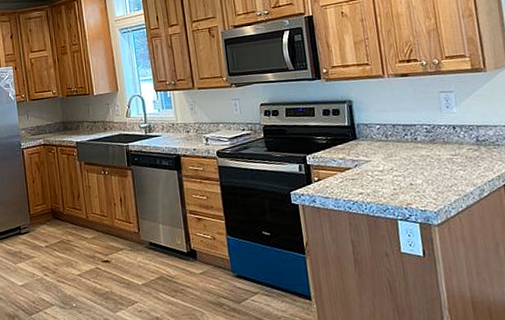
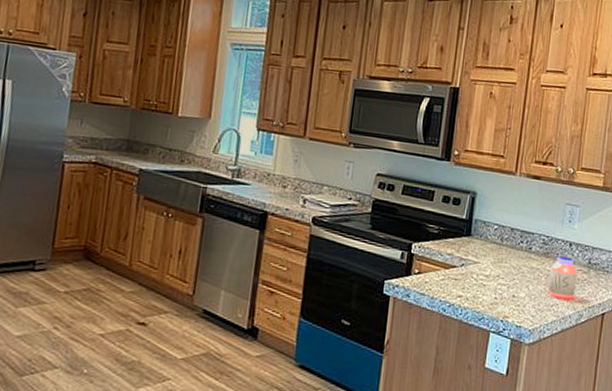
jar: none [440,139,471,179] -> present [547,256,578,299]

